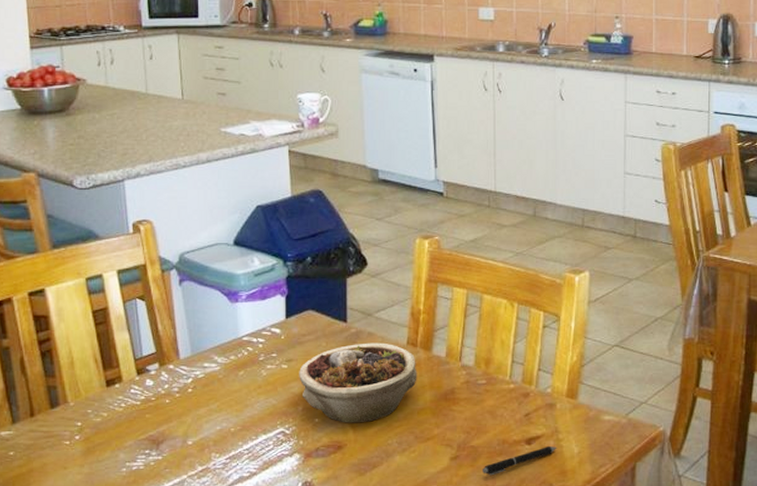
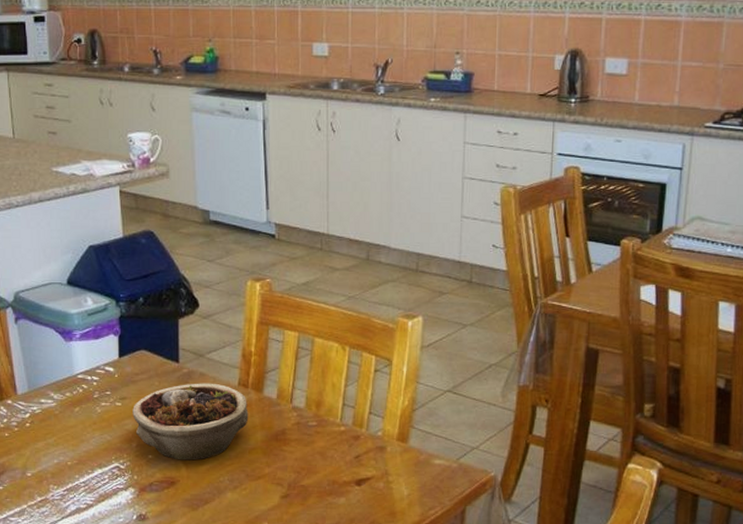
pen: present [483,445,558,476] -> none [313,487,387,515]

